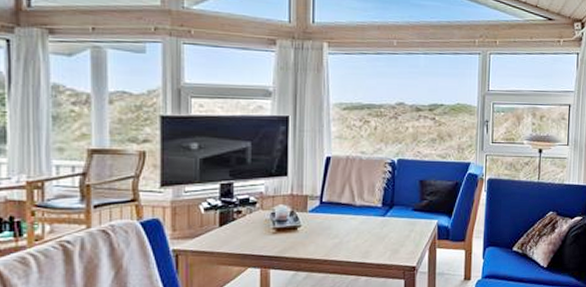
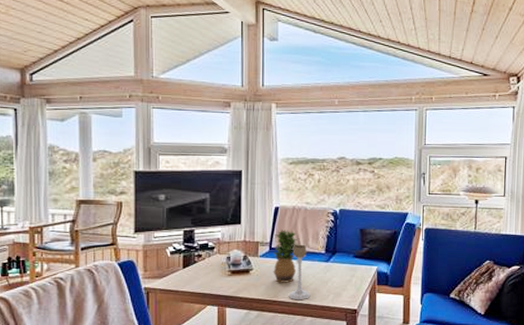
potted plant: none [324,180,353,240] -> present [273,228,299,283]
candle holder: none [341,197,366,259] -> present [288,244,311,301]

